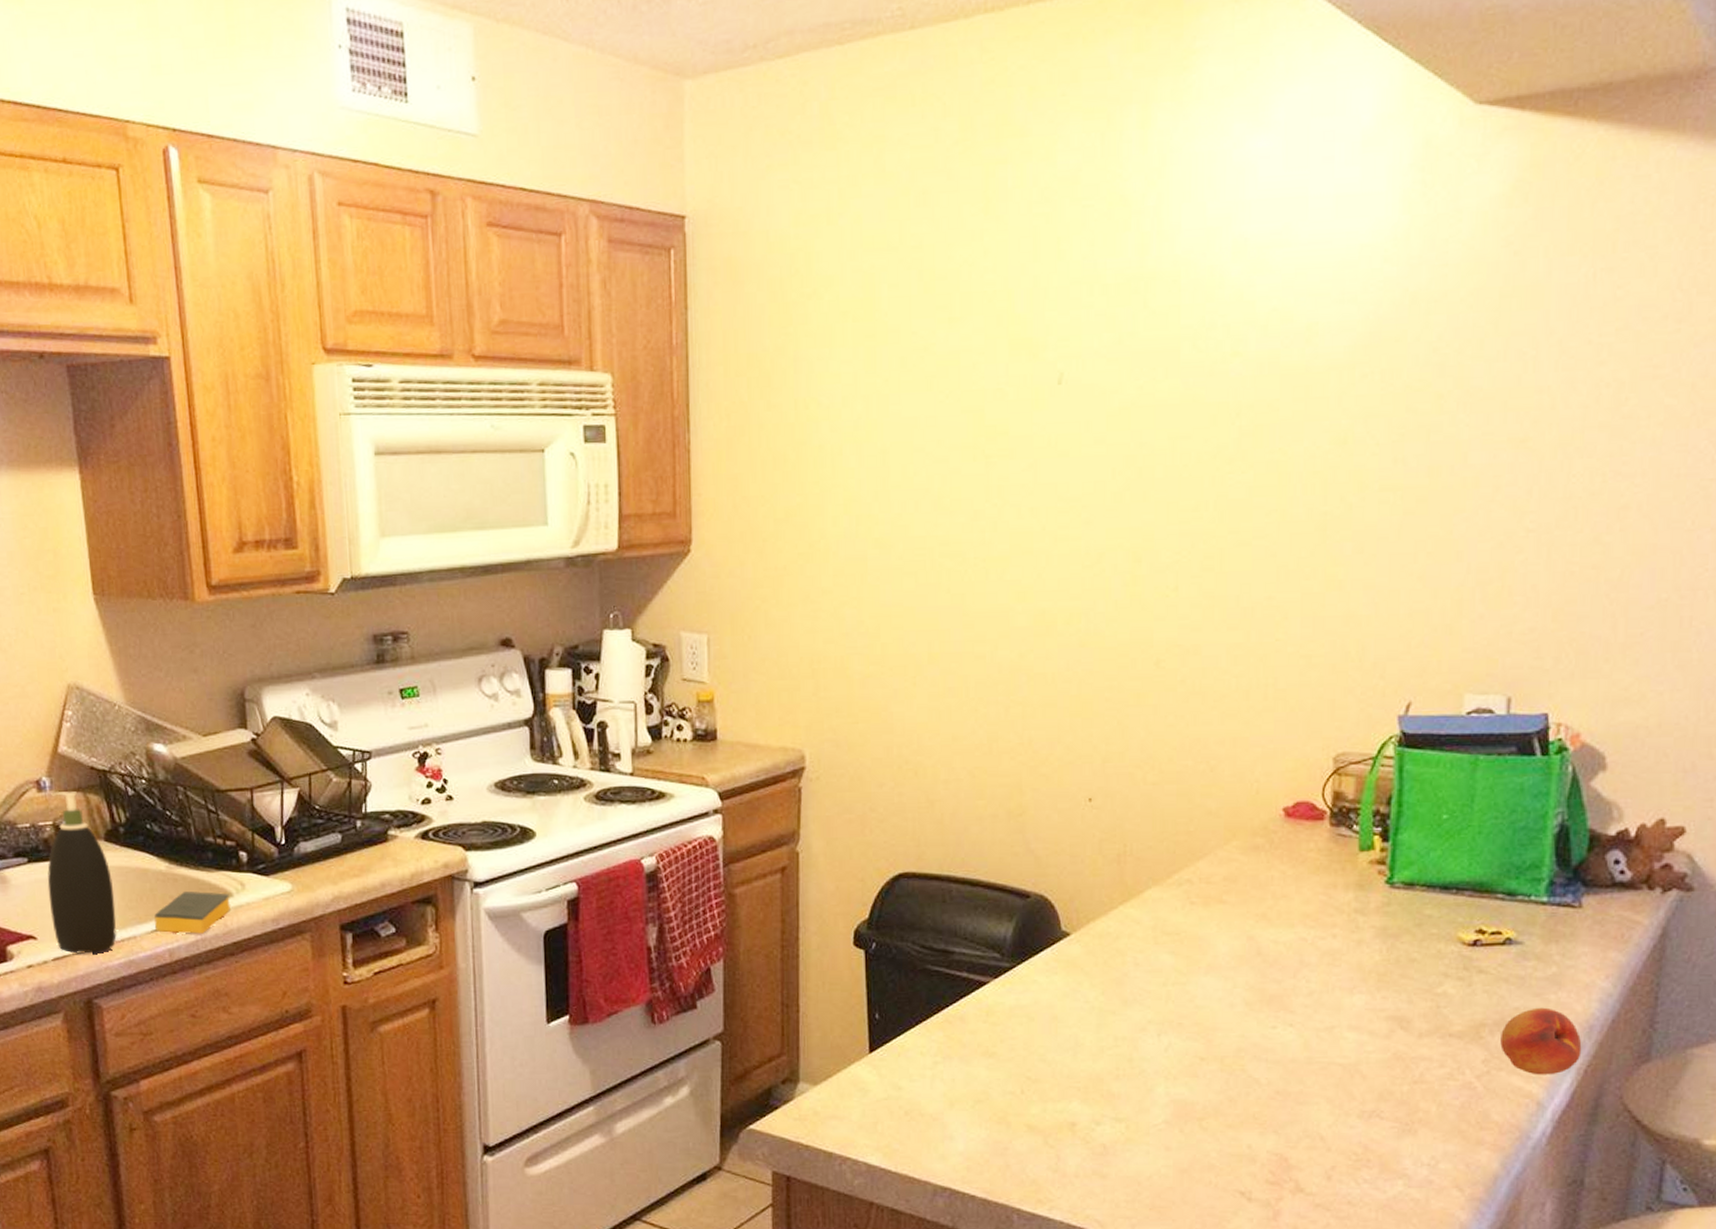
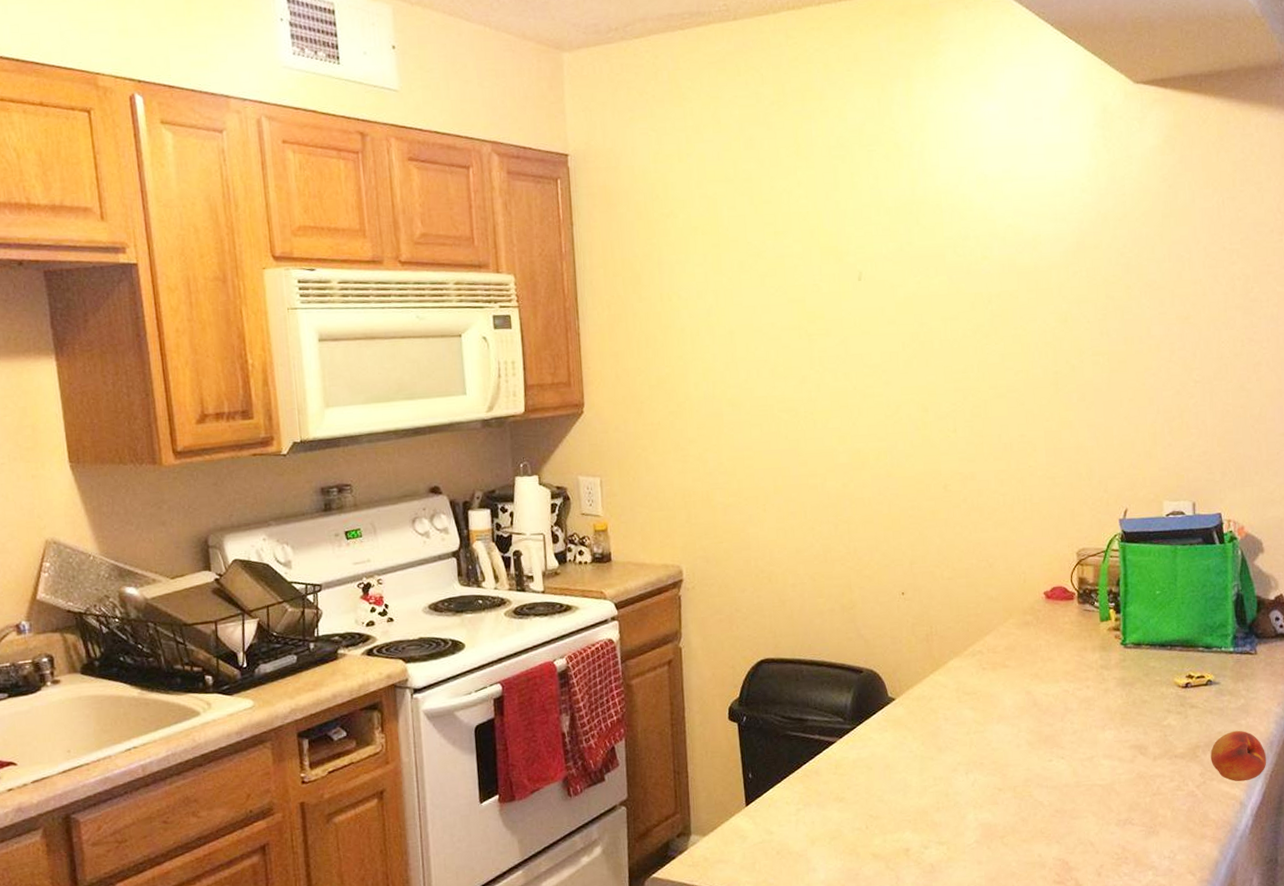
soap dispenser: present [47,791,116,954] -> none [27,632,93,775]
sponge: present [154,892,230,934] -> none [128,712,198,751]

